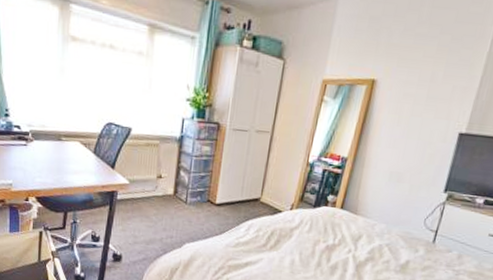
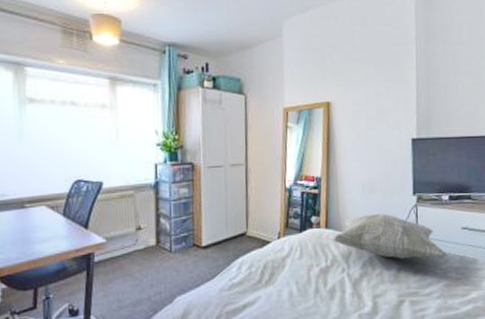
decorative pillow: none [346,202,464,260] -> present [333,214,447,259]

